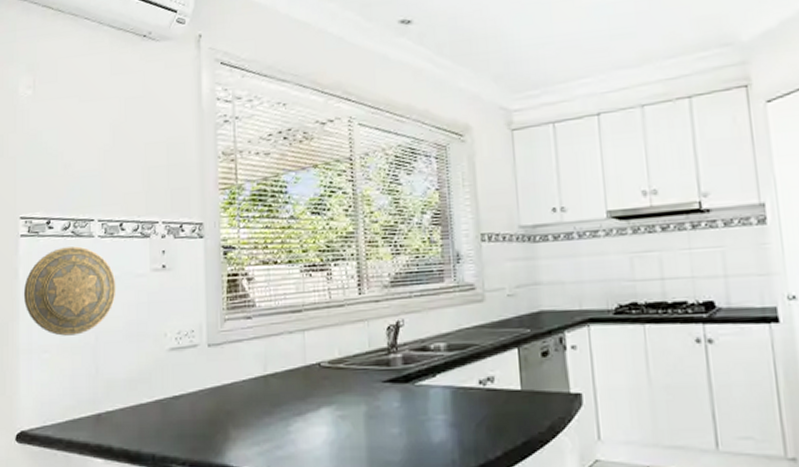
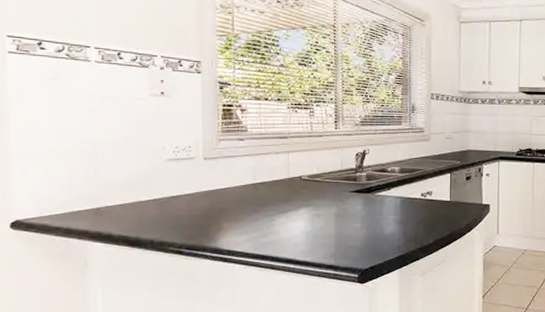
decorative plate: present [23,246,116,336] -> none [13,67,115,143]

